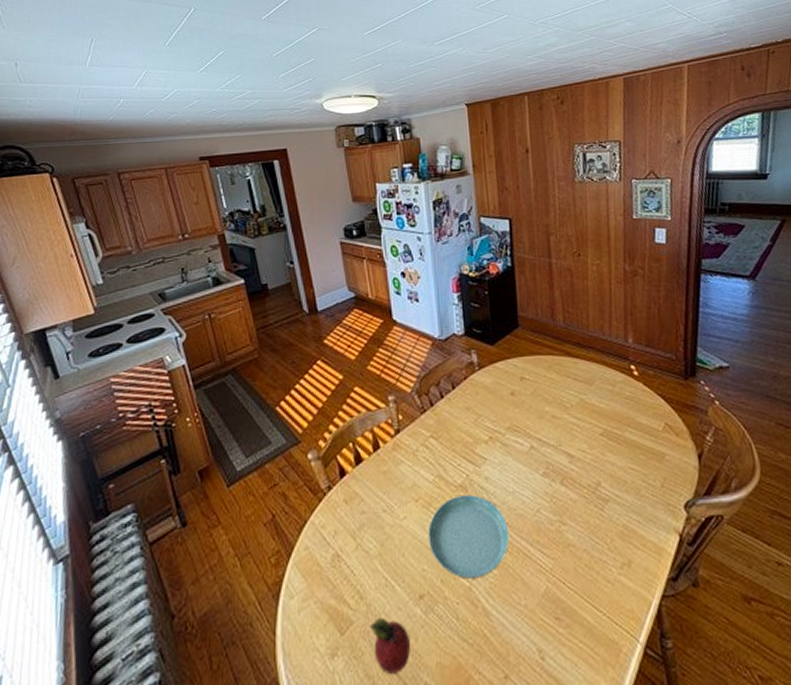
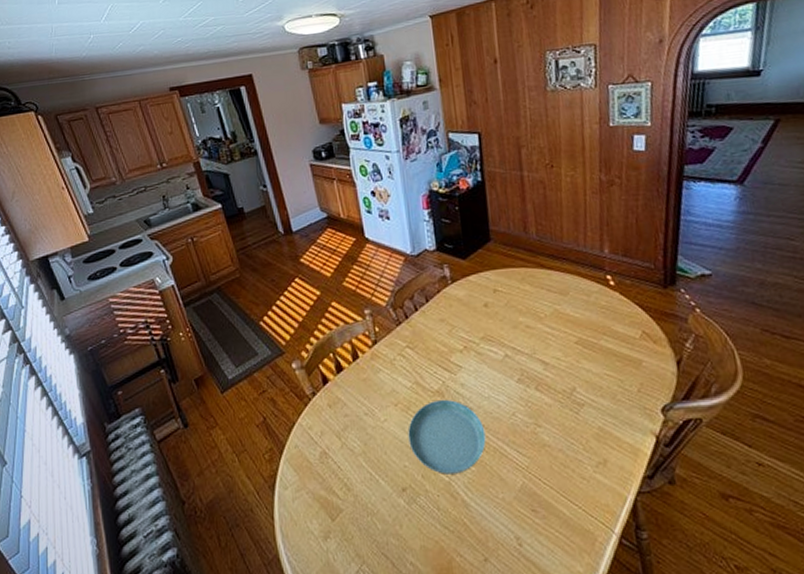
fruit: present [370,618,410,674] -> none [358,507,396,554]

